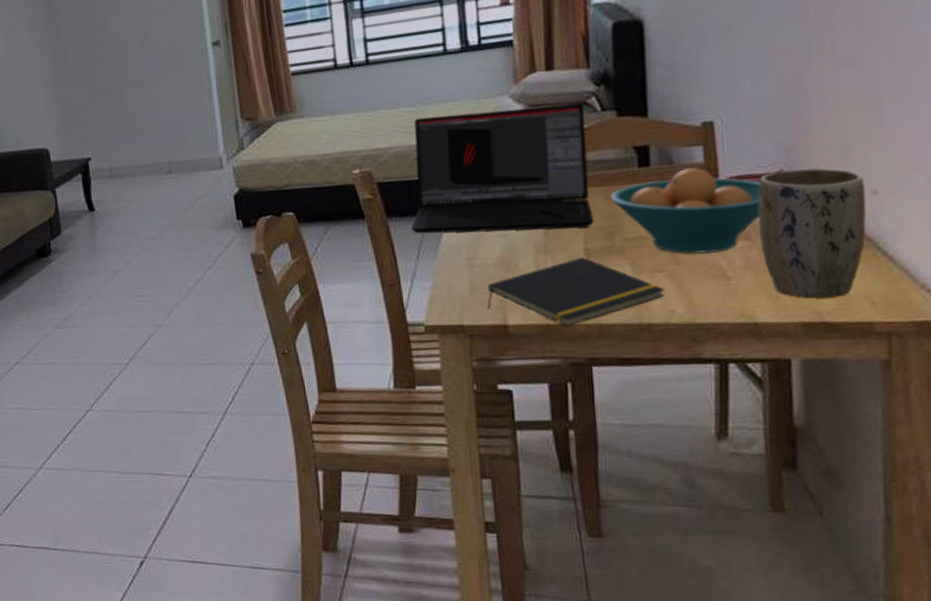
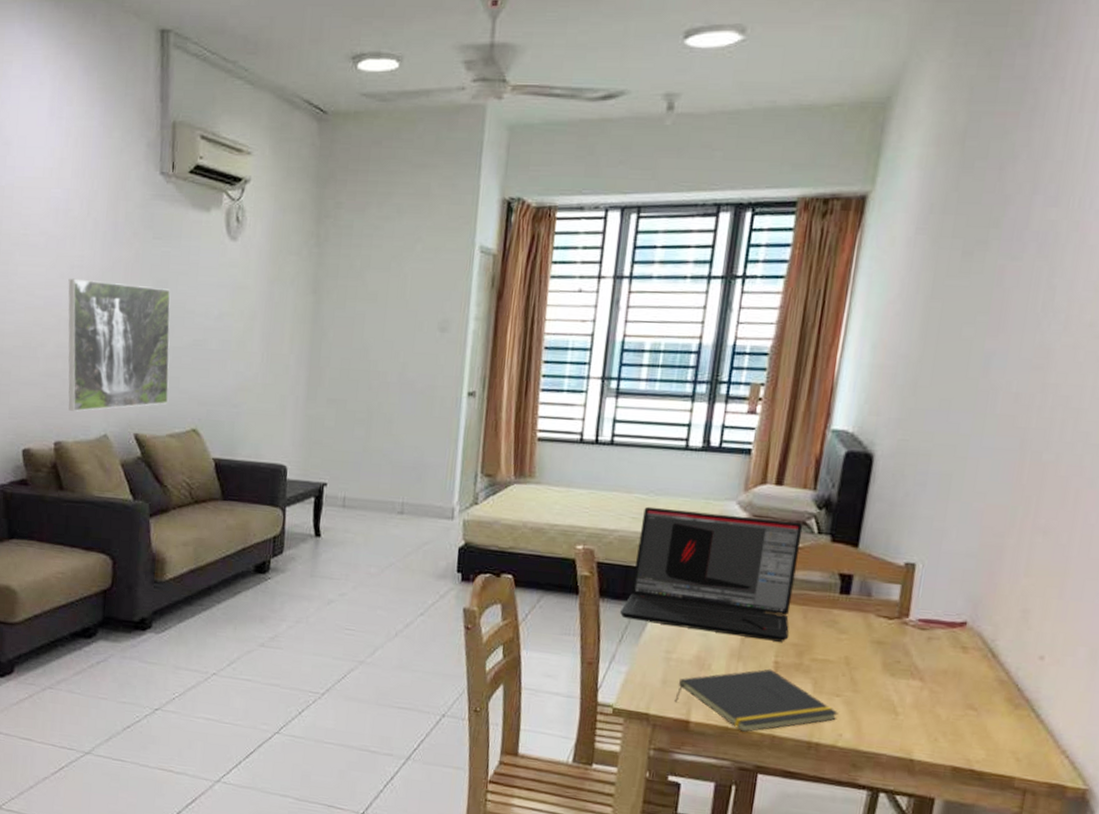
fruit bowl: present [610,167,761,254] -> none [808,602,945,688]
plant pot: present [758,168,867,299] -> none [931,621,1036,749]

